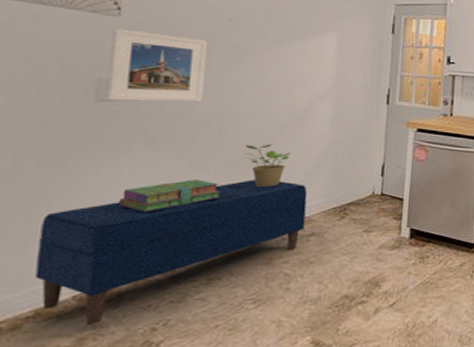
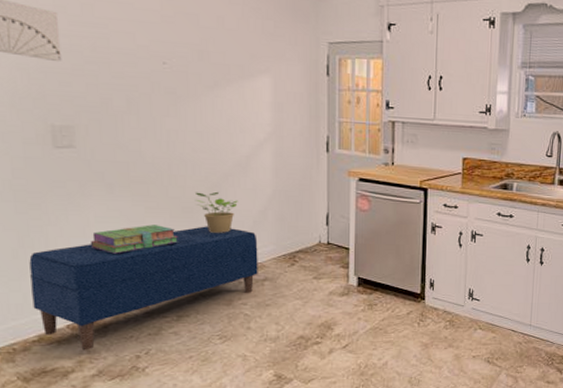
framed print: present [107,28,208,102] -> none [56,73,149,149]

